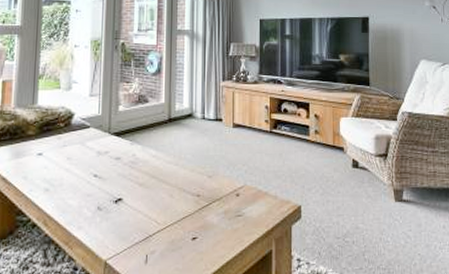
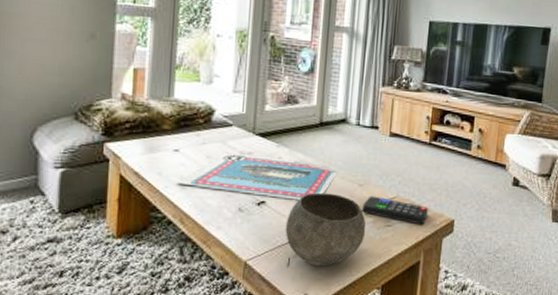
postcard: none [39,153,188,195] -> present [176,152,338,200]
bowl: none [141,186,218,262] -> present [285,192,366,267]
remote control: none [213,186,275,213] -> present [362,196,428,225]

